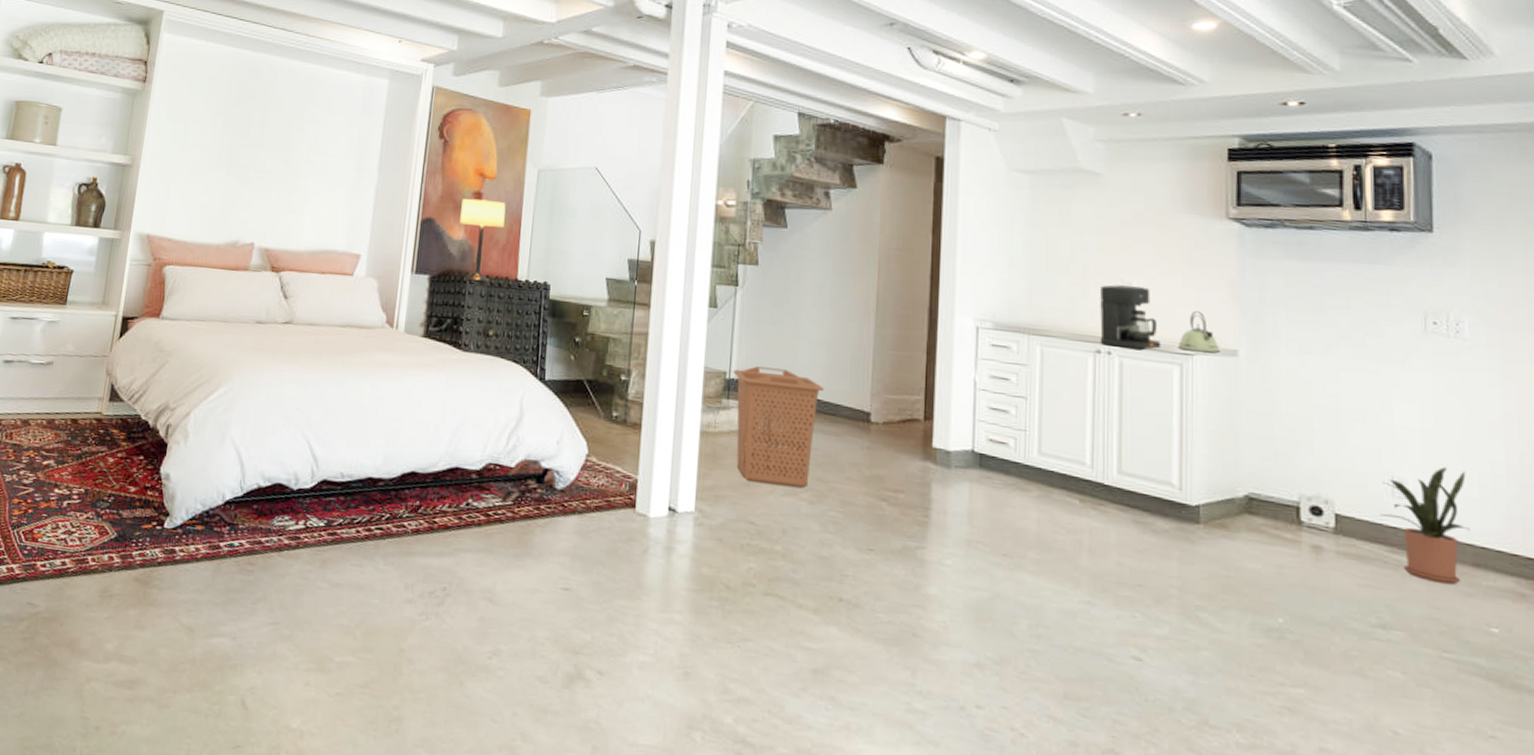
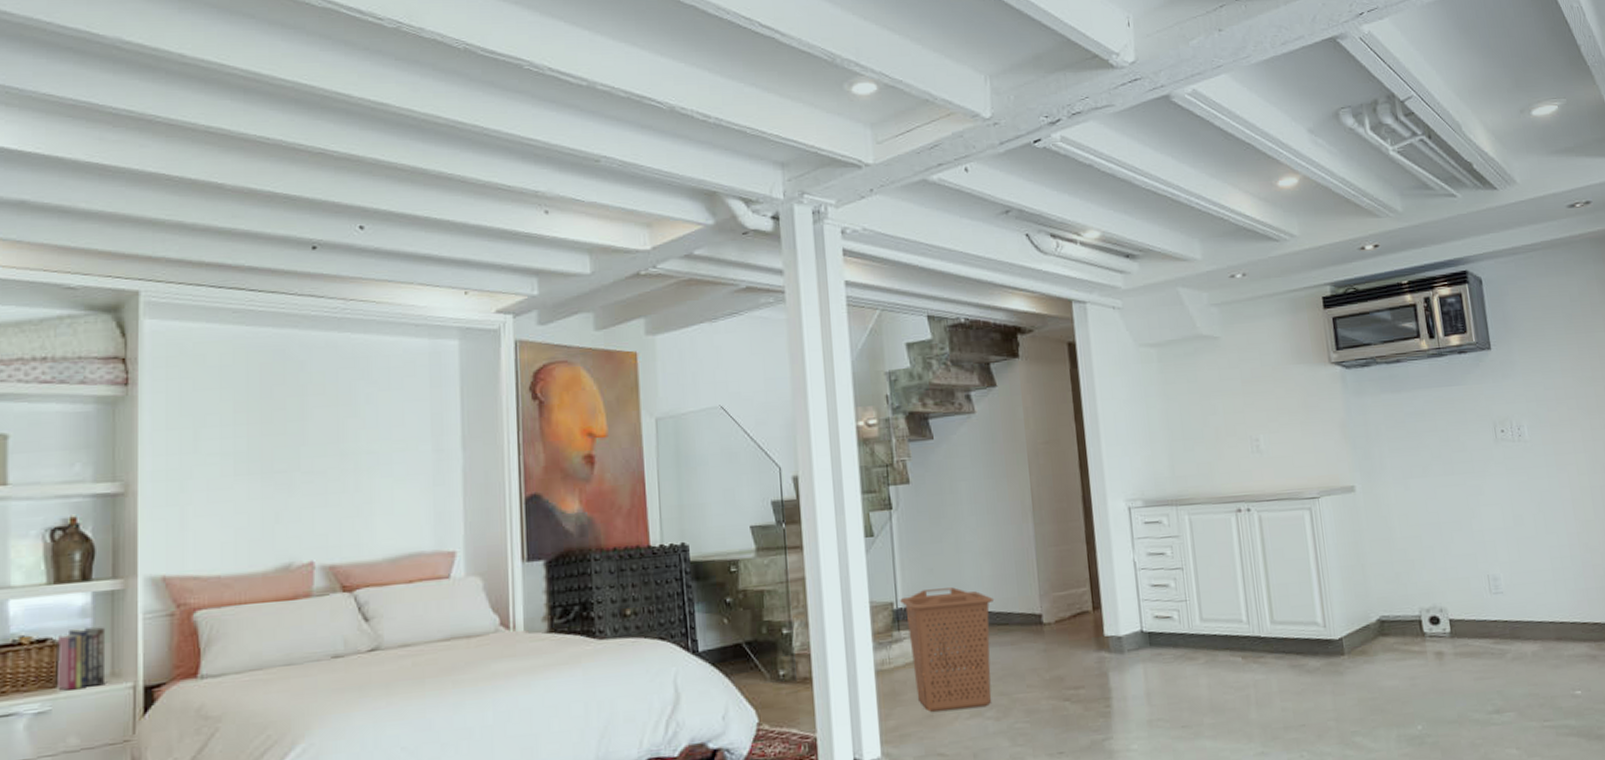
books: none [66,263,104,310] -> present [58,626,106,691]
table lamp: present [460,198,506,283] -> none [571,460,625,558]
coffee maker: present [1100,284,1161,351] -> none [1233,441,1292,503]
kettle: present [1179,310,1221,353] -> none [1305,454,1341,495]
house plant: present [1381,467,1470,586] -> none [1481,558,1550,663]

